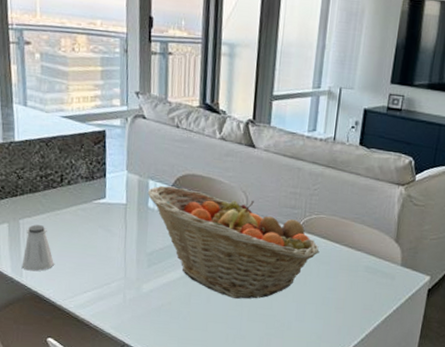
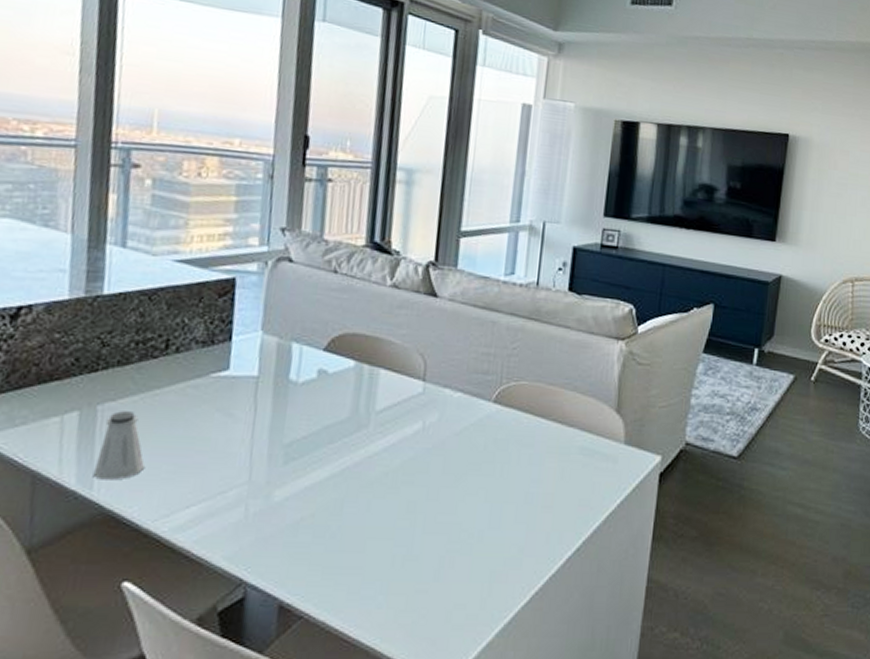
fruit basket: present [147,185,320,299] -> none [289,349,520,502]

